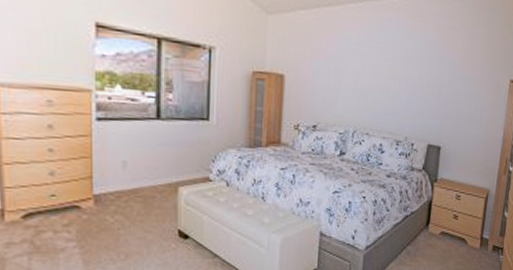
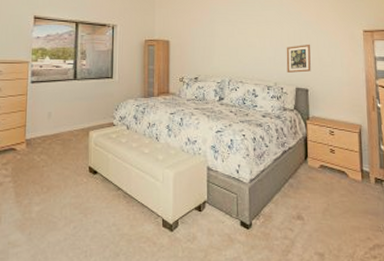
picture frame: none [420,92,451,127] -> present [286,44,311,73]

